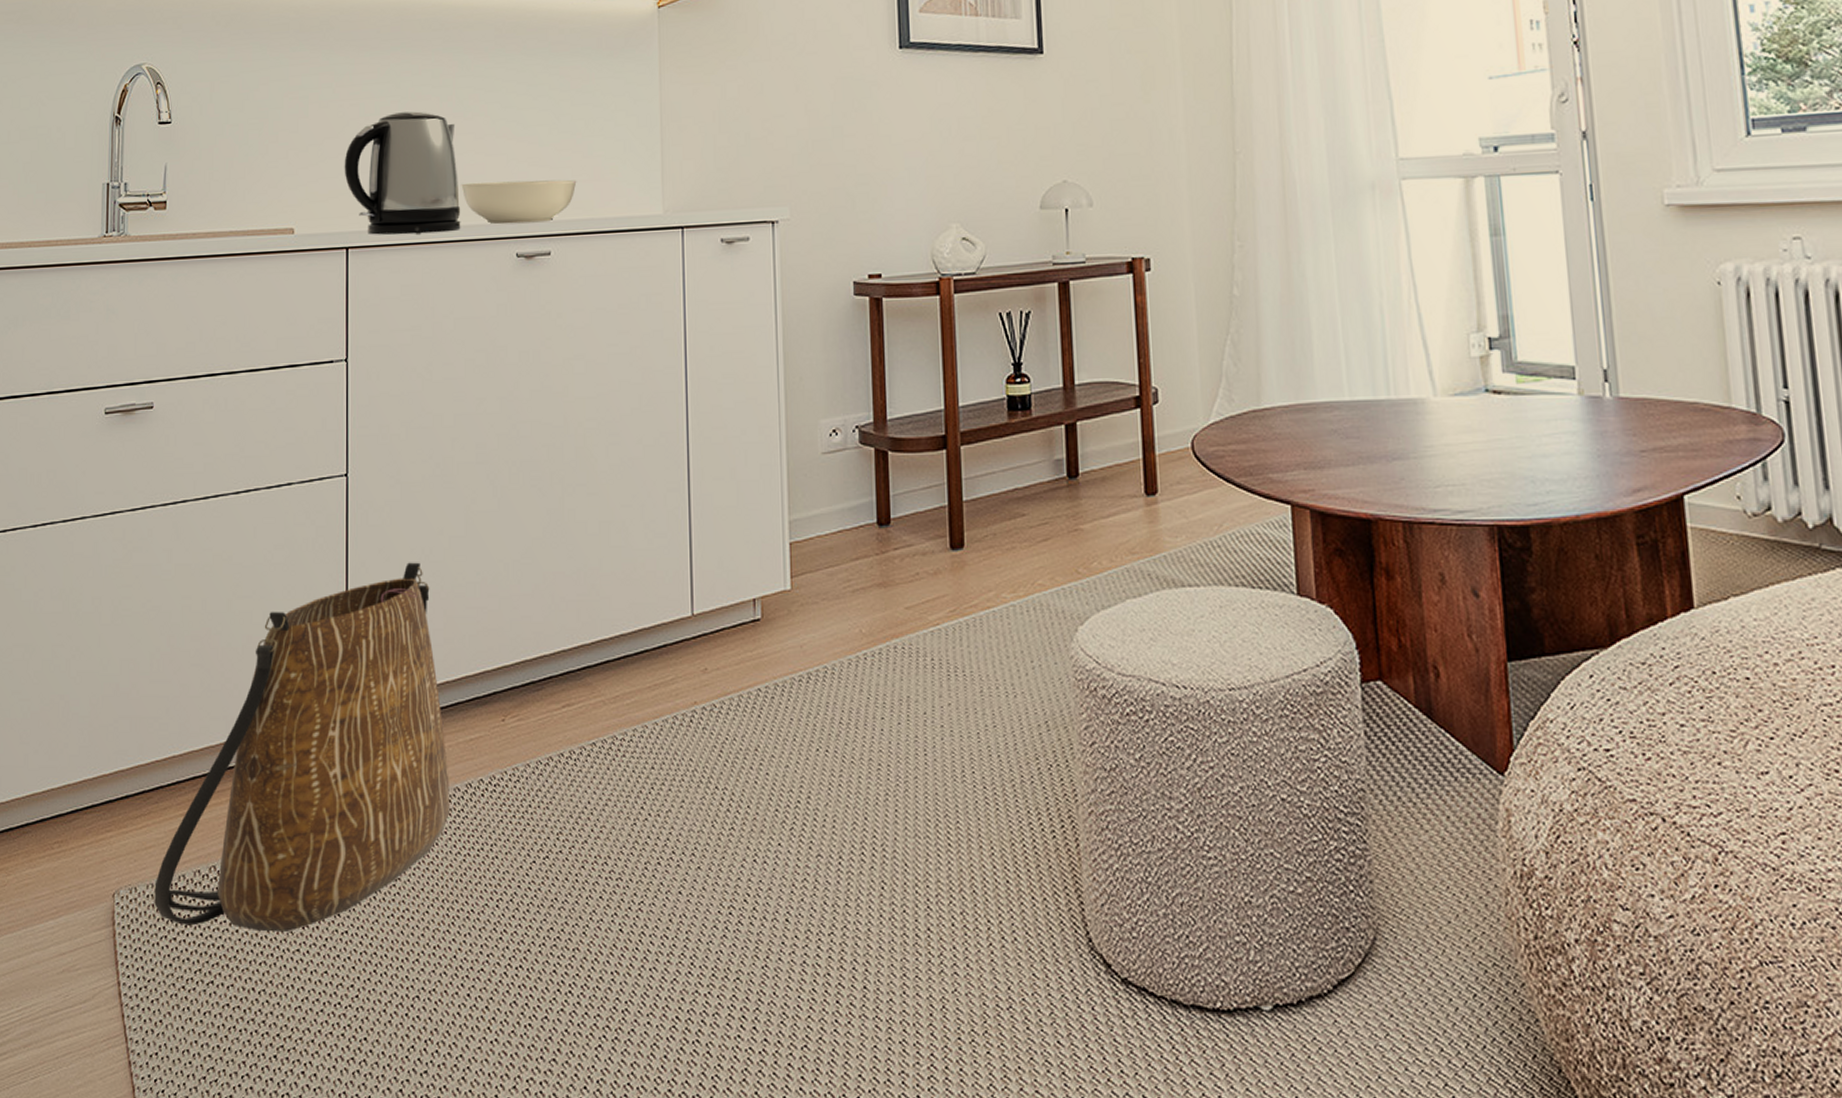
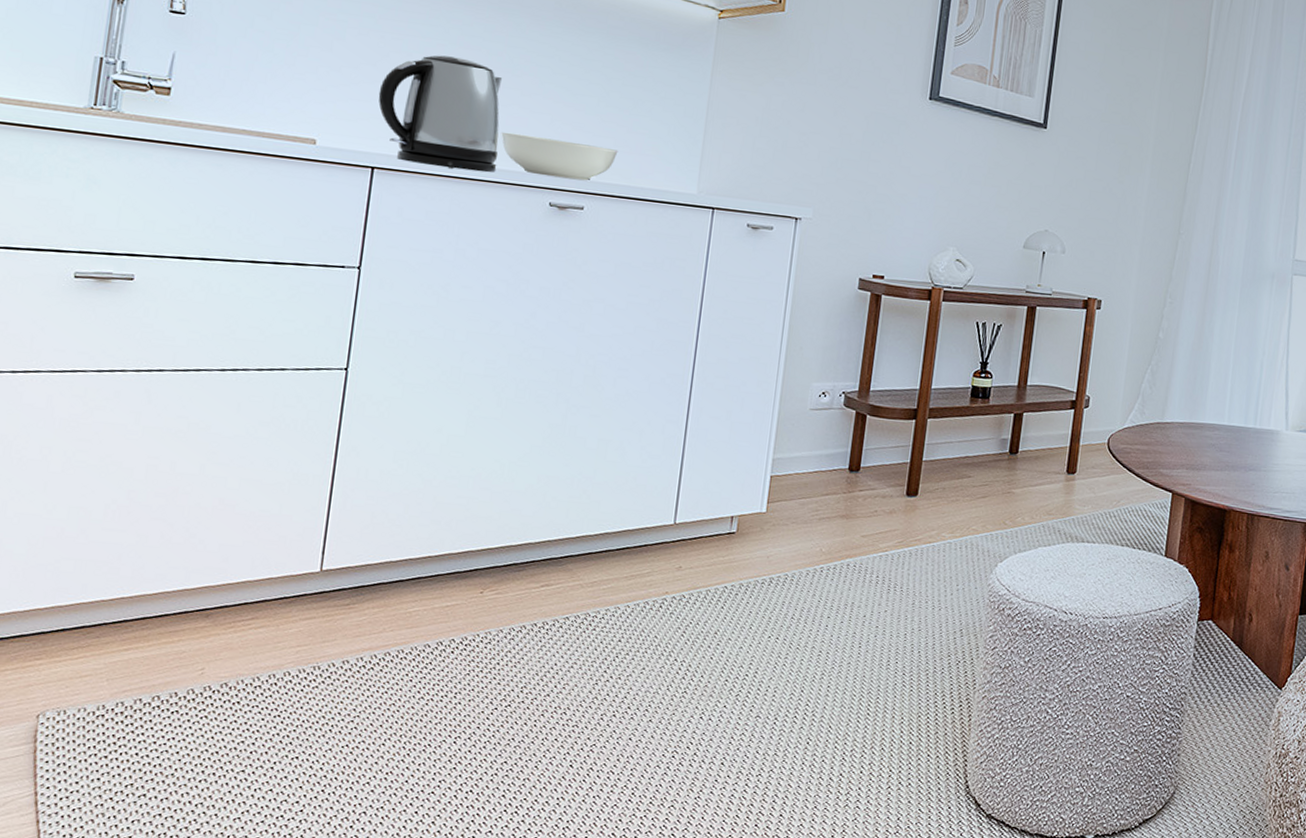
tote bag: present [154,562,450,932] -> none [85,452,422,755]

